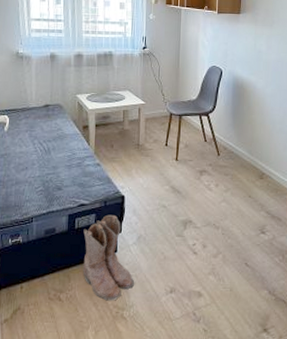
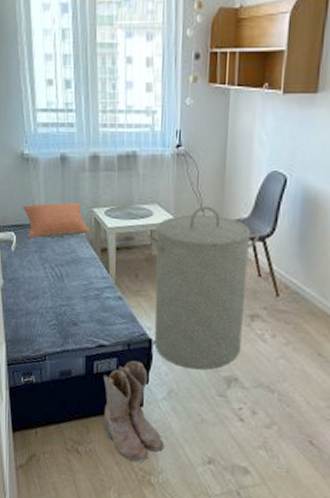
pillow: none [16,91,75,121] -> present [23,202,91,239]
laundry hamper: none [120,91,204,217] -> present [146,206,259,370]

